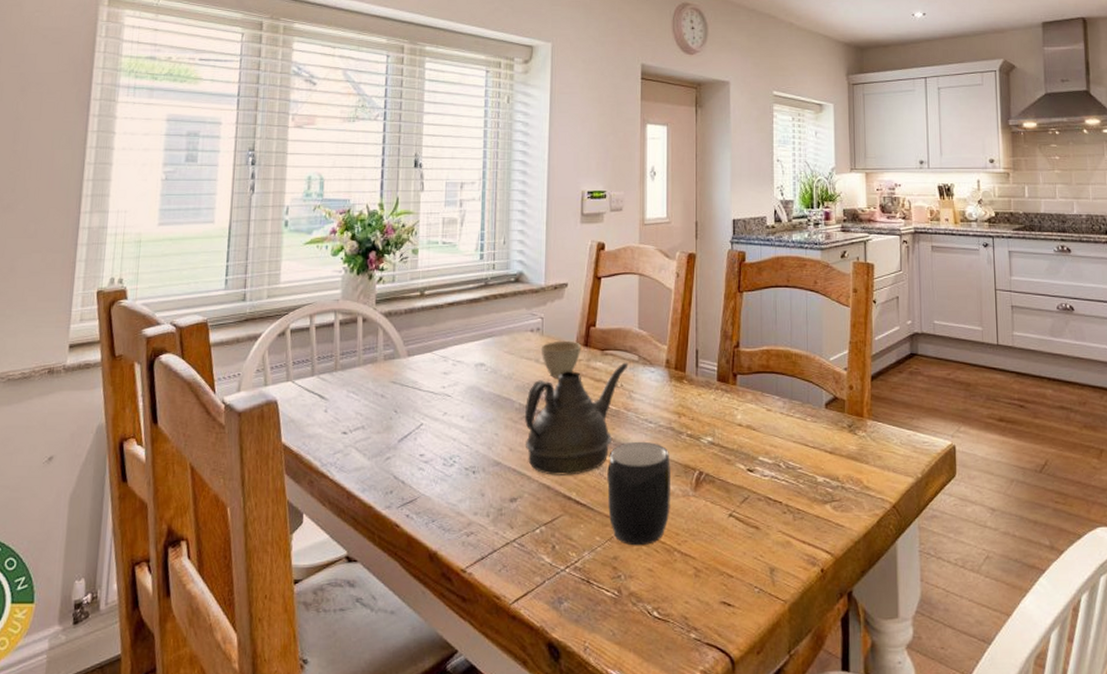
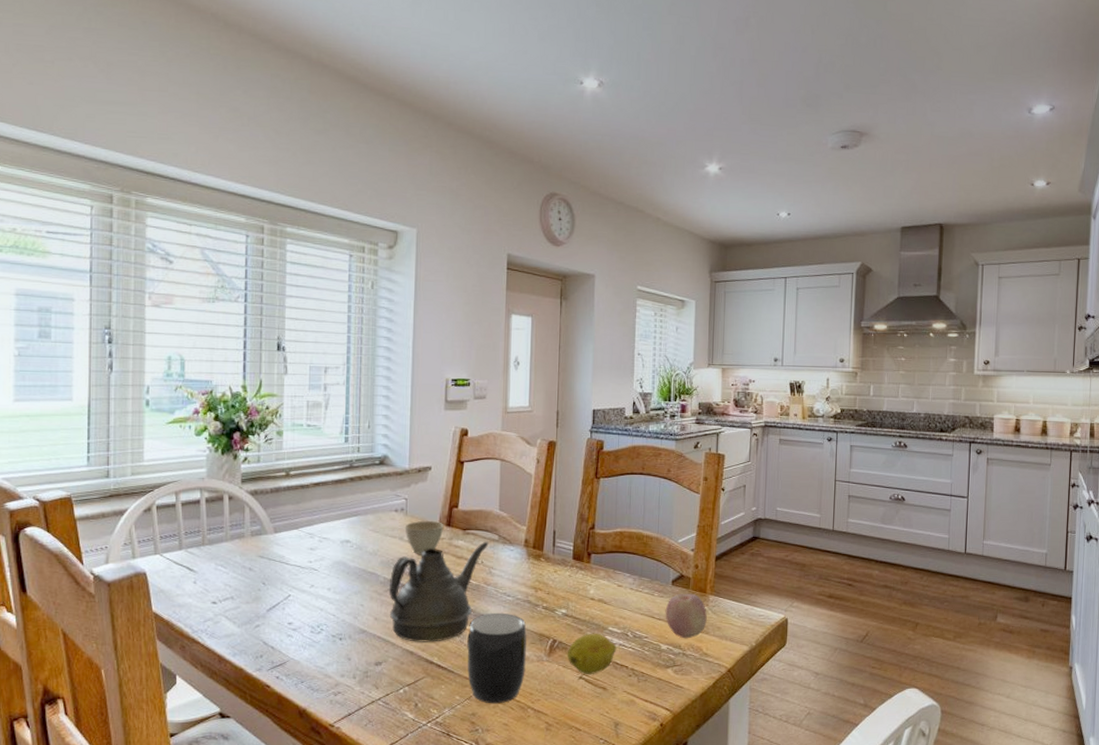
fruit: none [714,463,769,512] -> present [567,633,617,675]
fruit: none [819,418,866,470] -> present [665,593,707,639]

